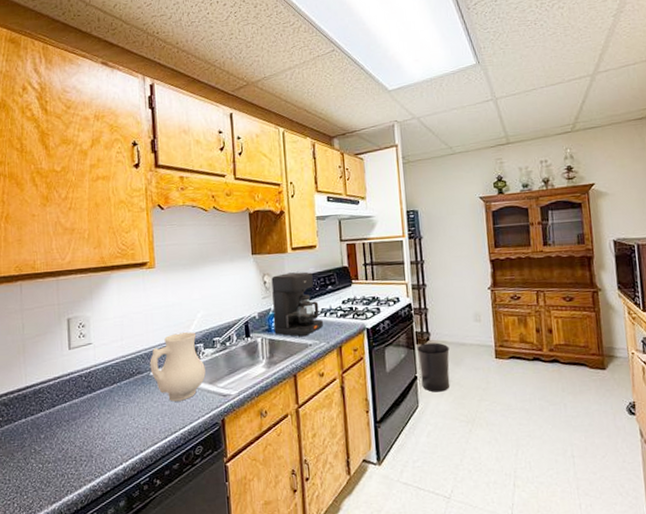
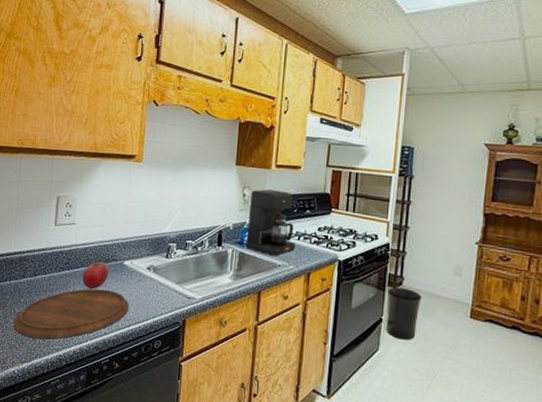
cutting board: none [36,405,163,475] -> present [14,288,130,339]
fruit: none [107,377,135,408] -> present [82,261,109,289]
ceramic pitcher: present [150,332,206,402] -> none [124,229,175,295]

